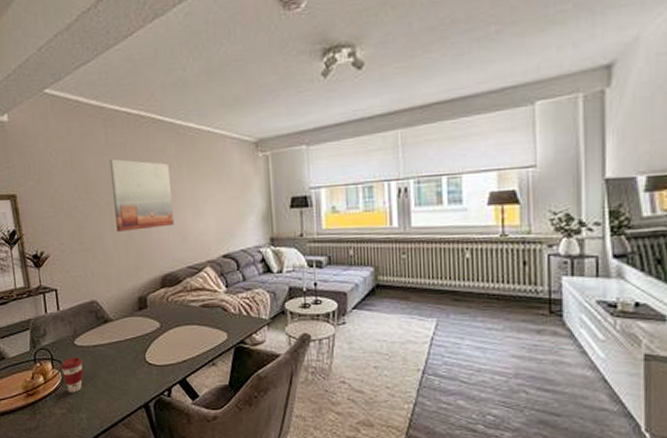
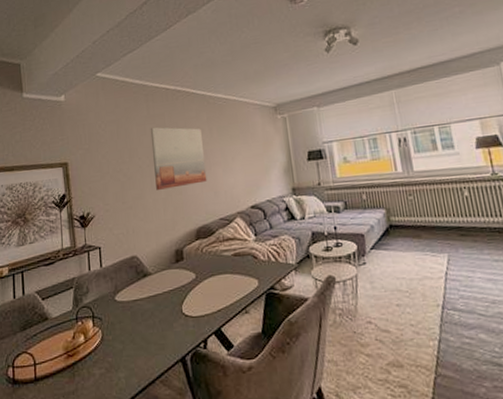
coffee cup: present [61,358,83,393] -> none [101,314,123,351]

